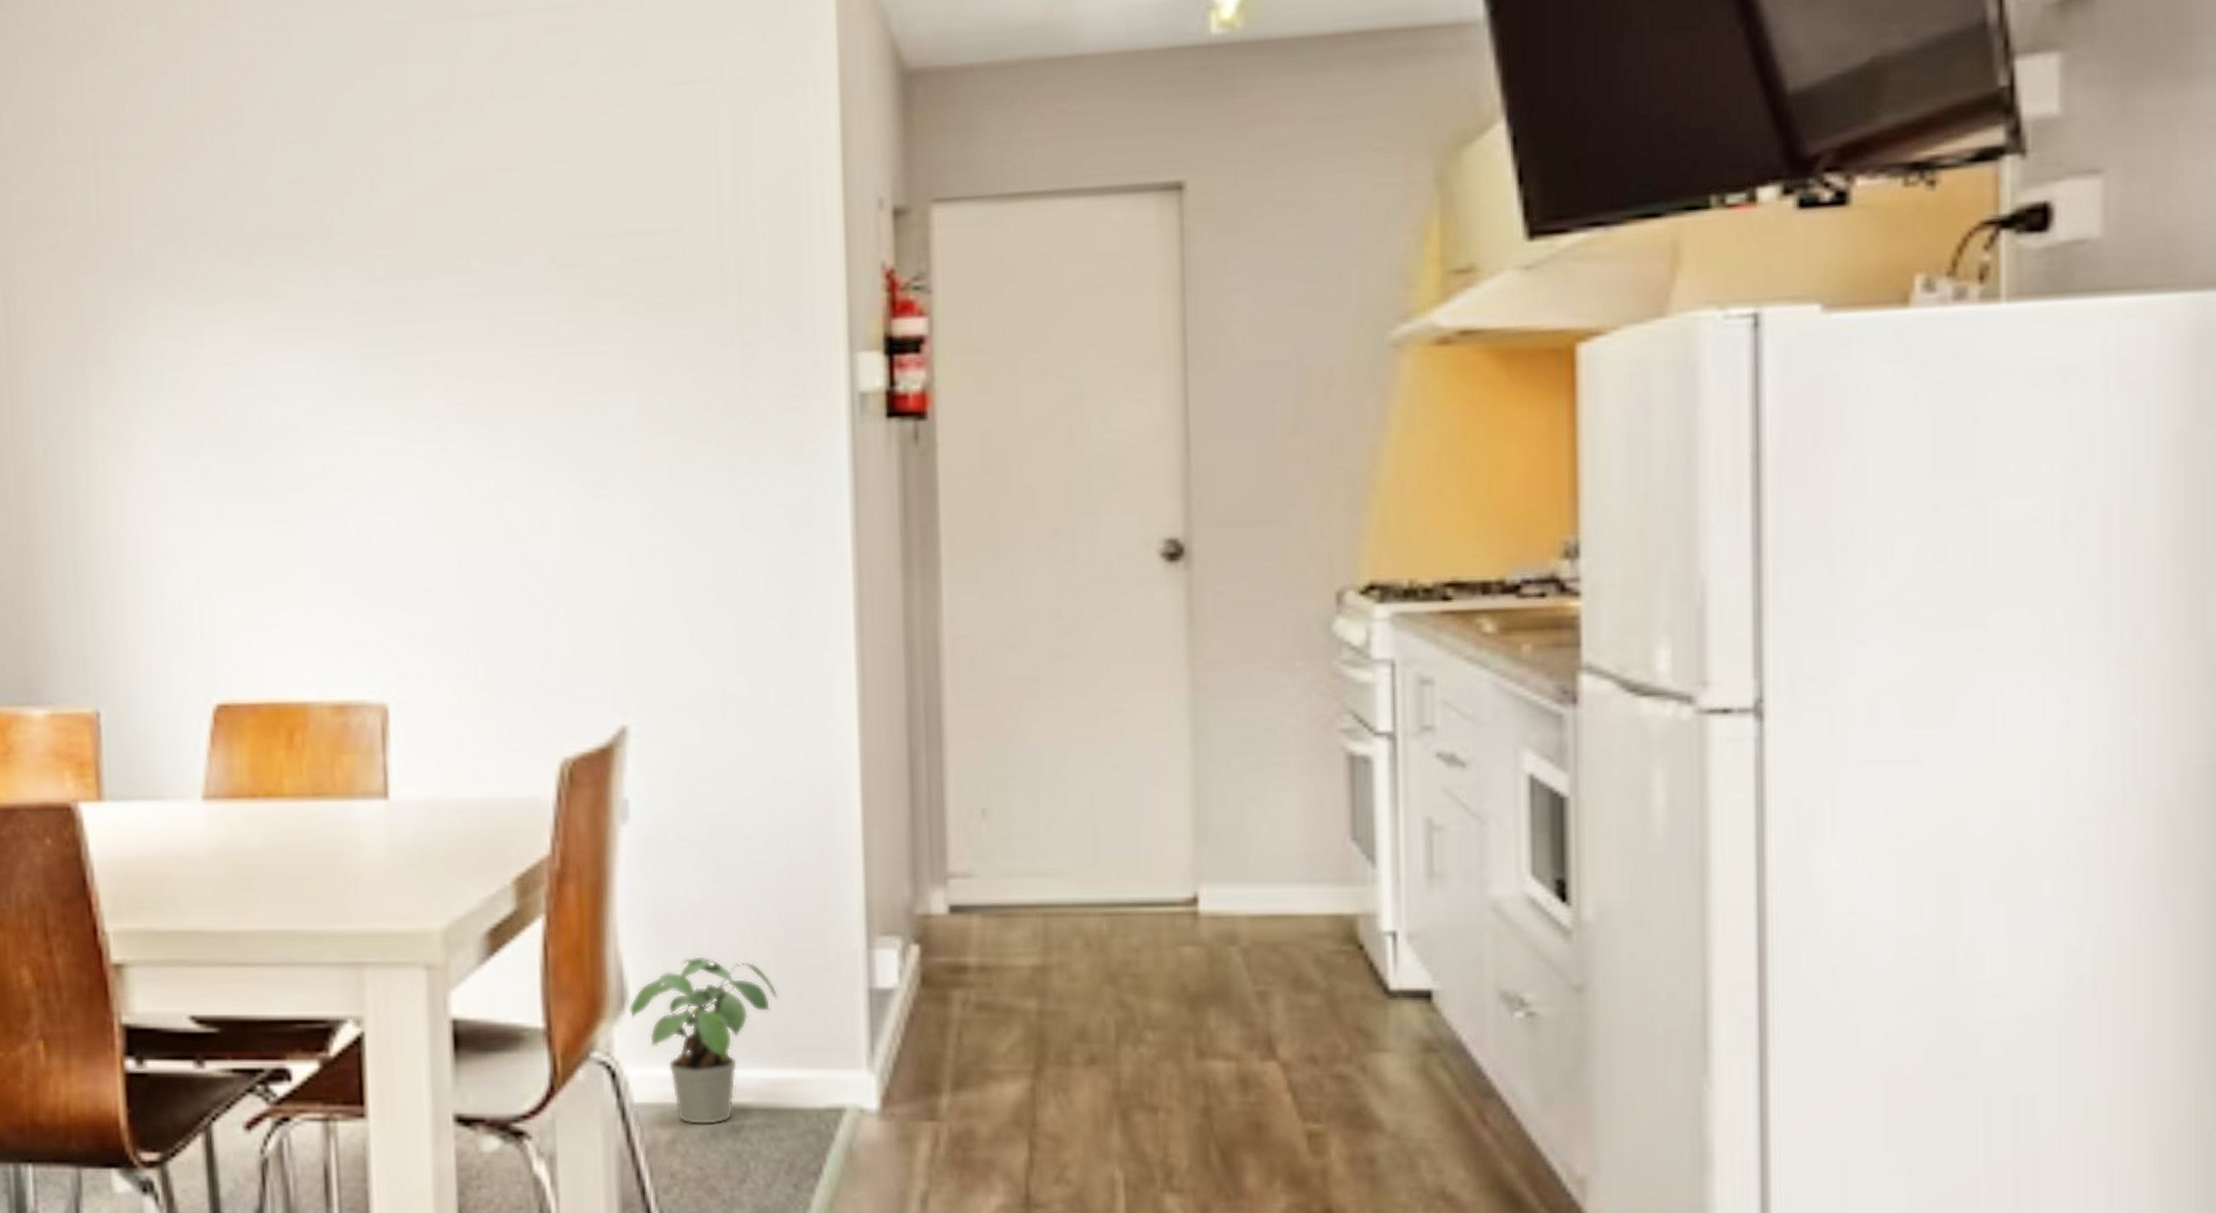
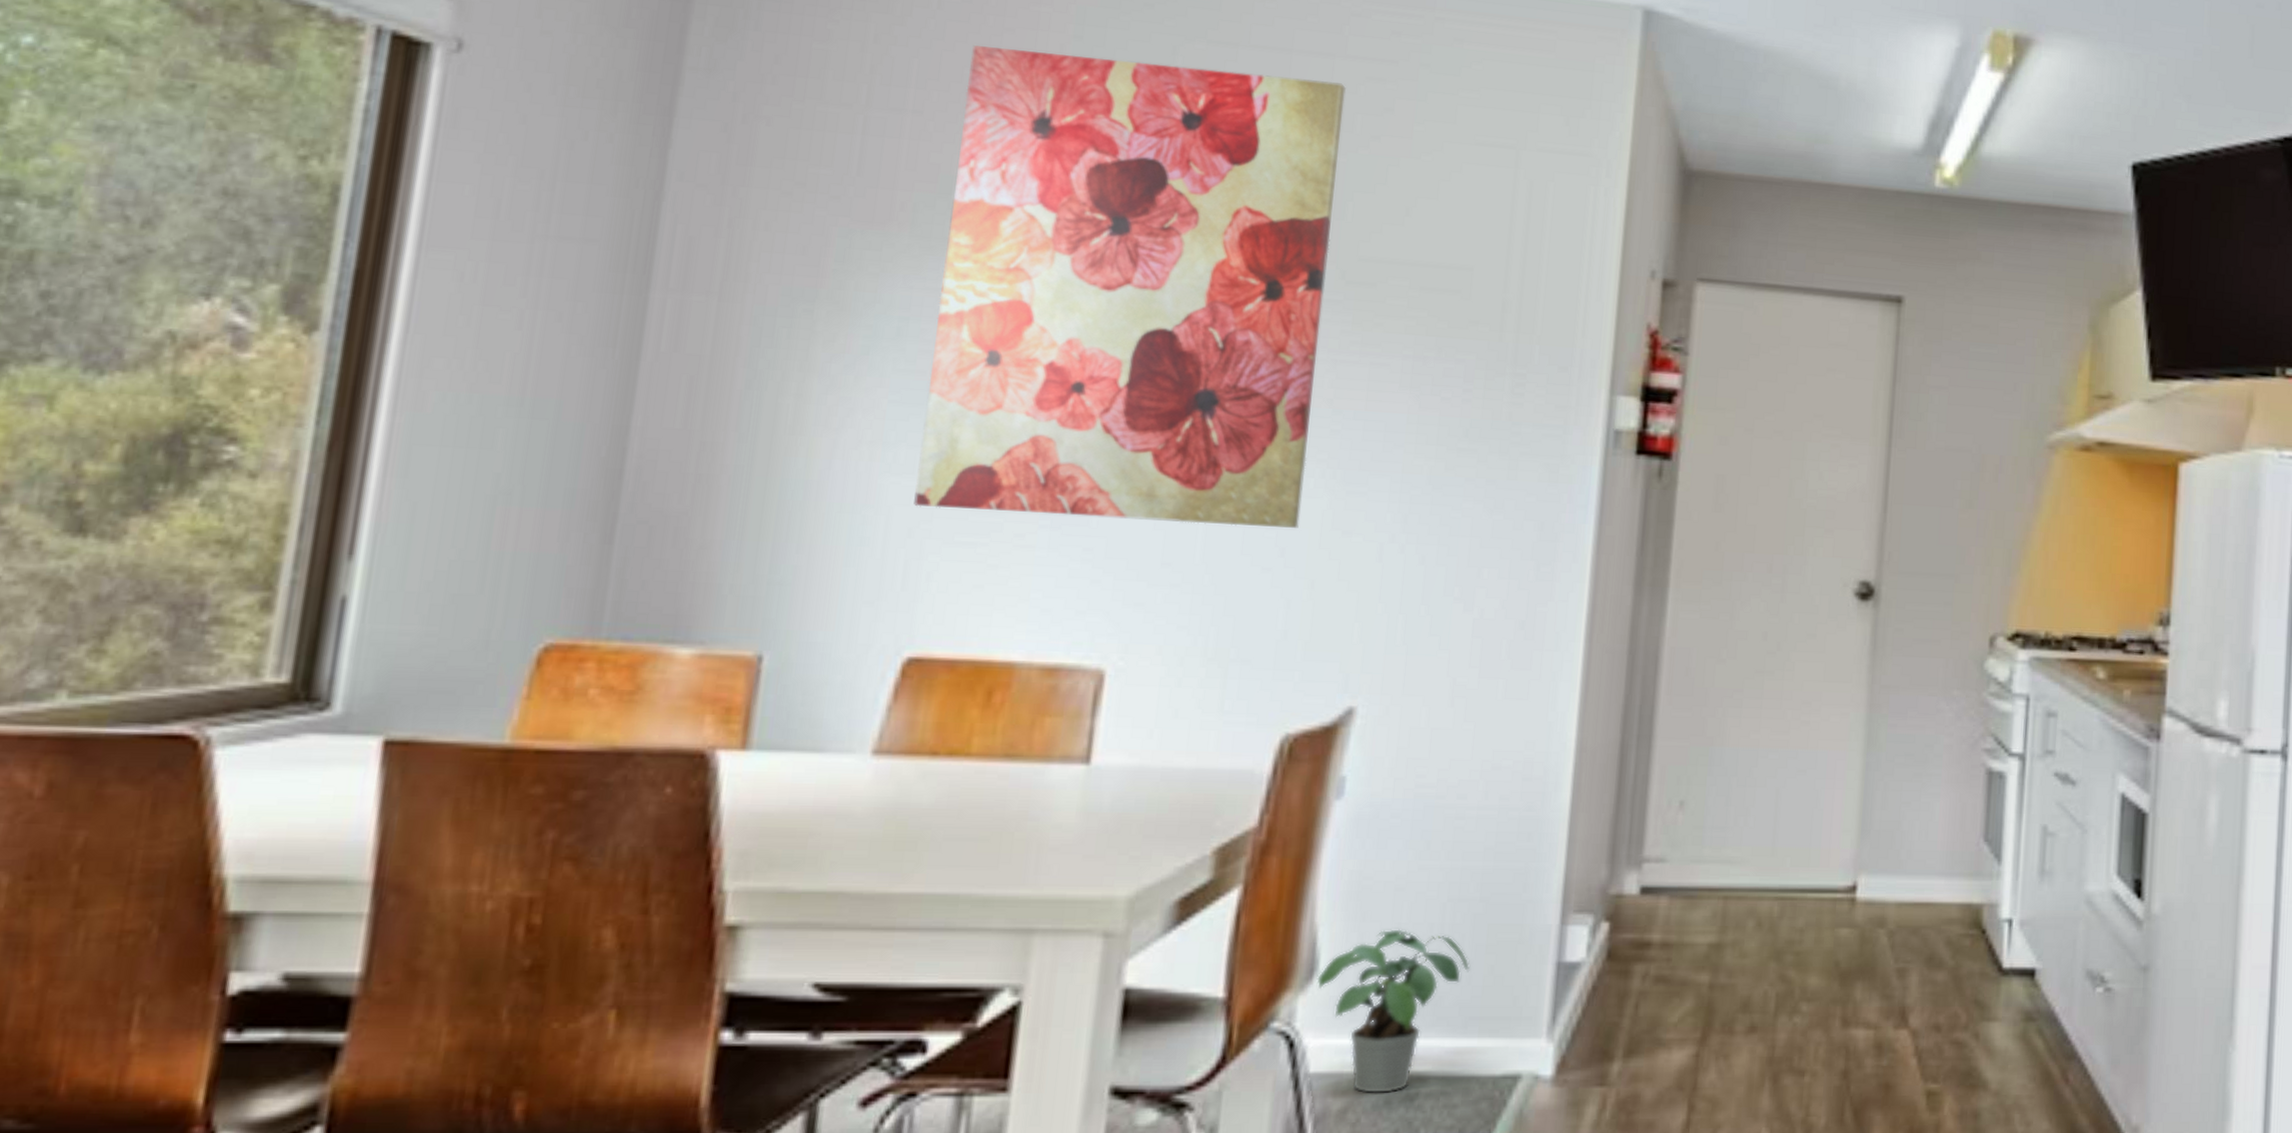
wall art: none [174,43,546,556] -> present [914,45,1346,528]

